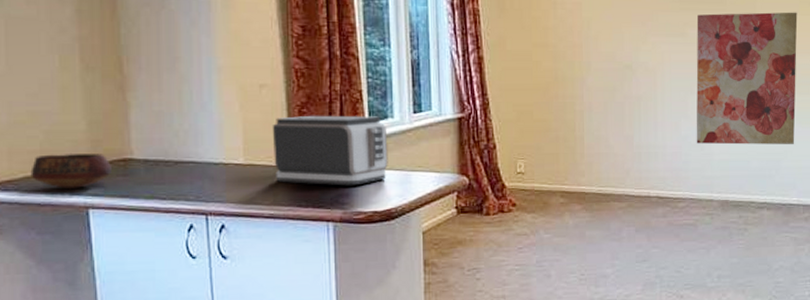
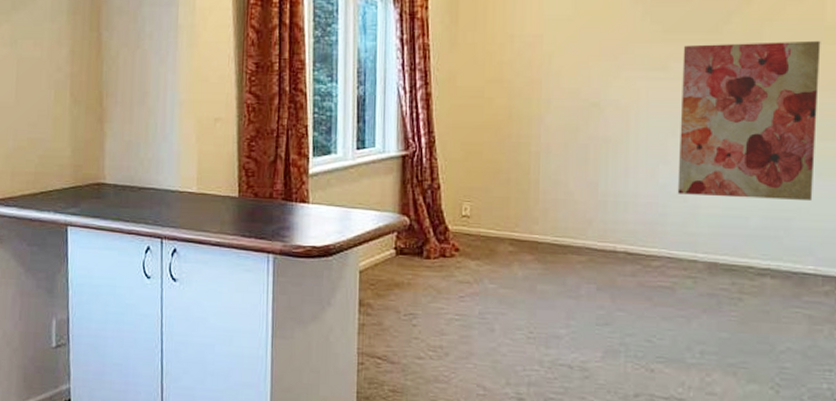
bowl: present [30,154,112,188] -> none [26,176,88,207]
toaster: present [272,115,388,186] -> none [223,148,330,220]

